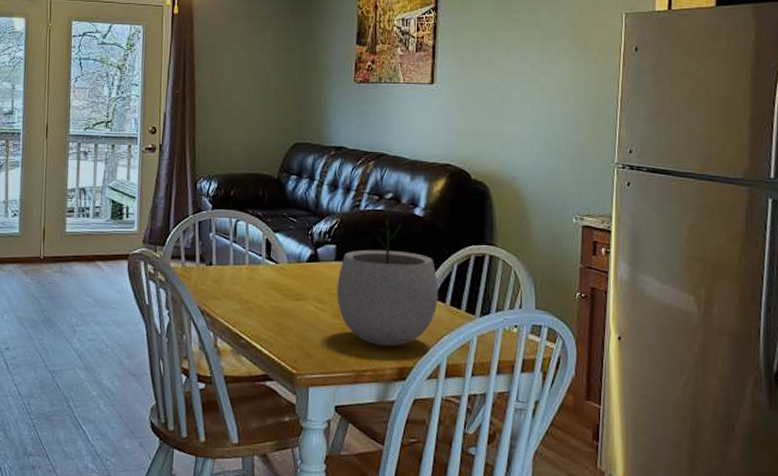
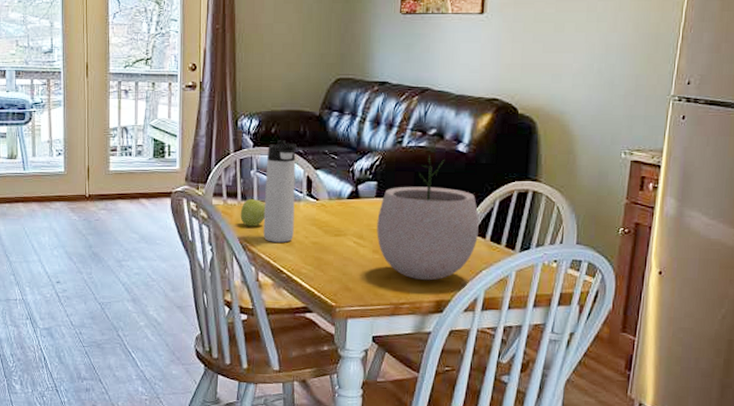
apple: none [198,261,225,290] -> present [240,198,266,227]
thermos bottle: none [222,203,256,307] -> present [263,140,298,243]

